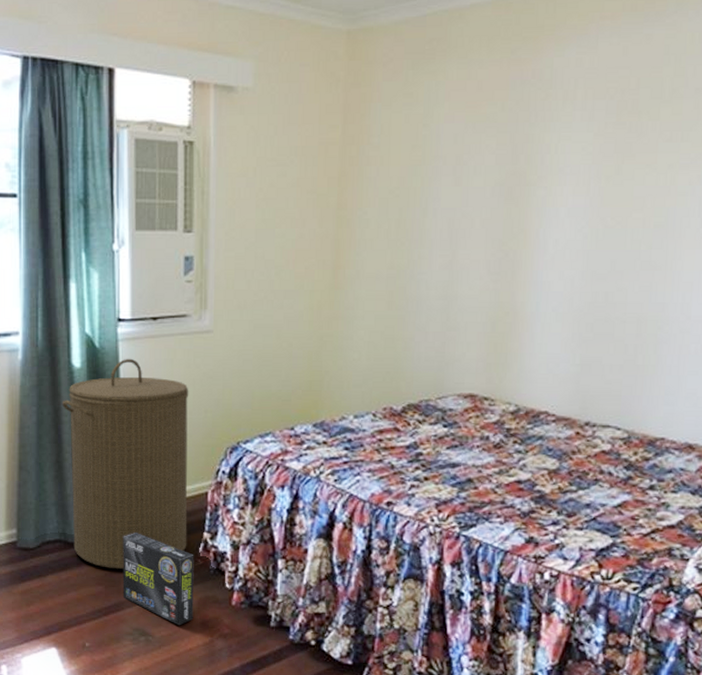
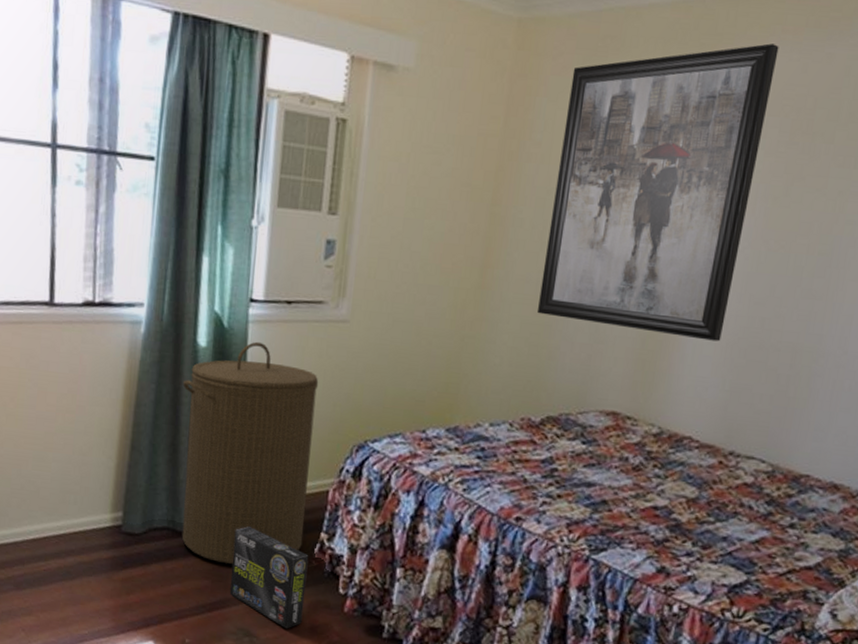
wall art: none [389,31,599,319] -> present [537,43,779,342]

